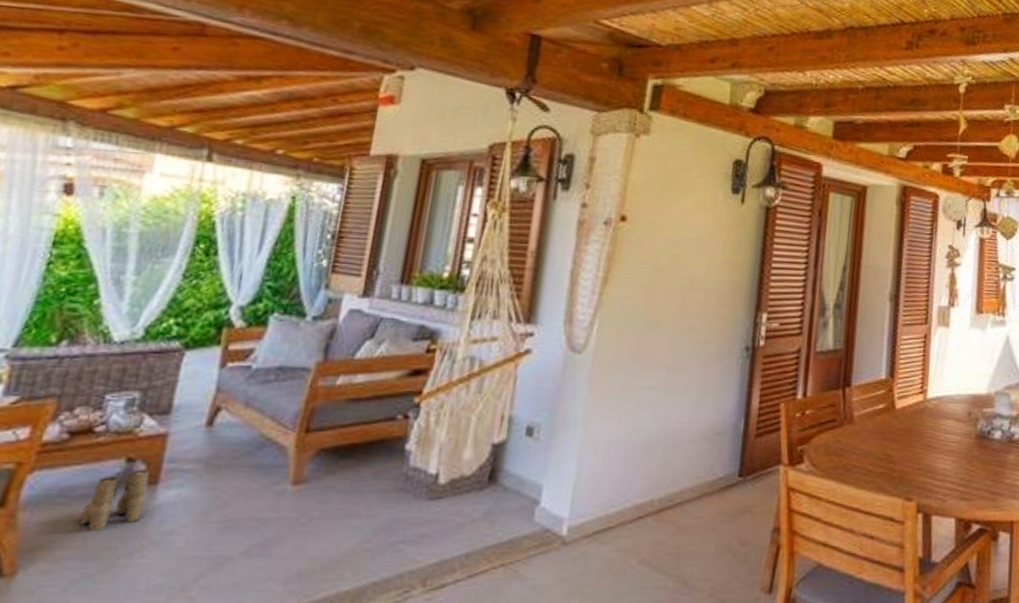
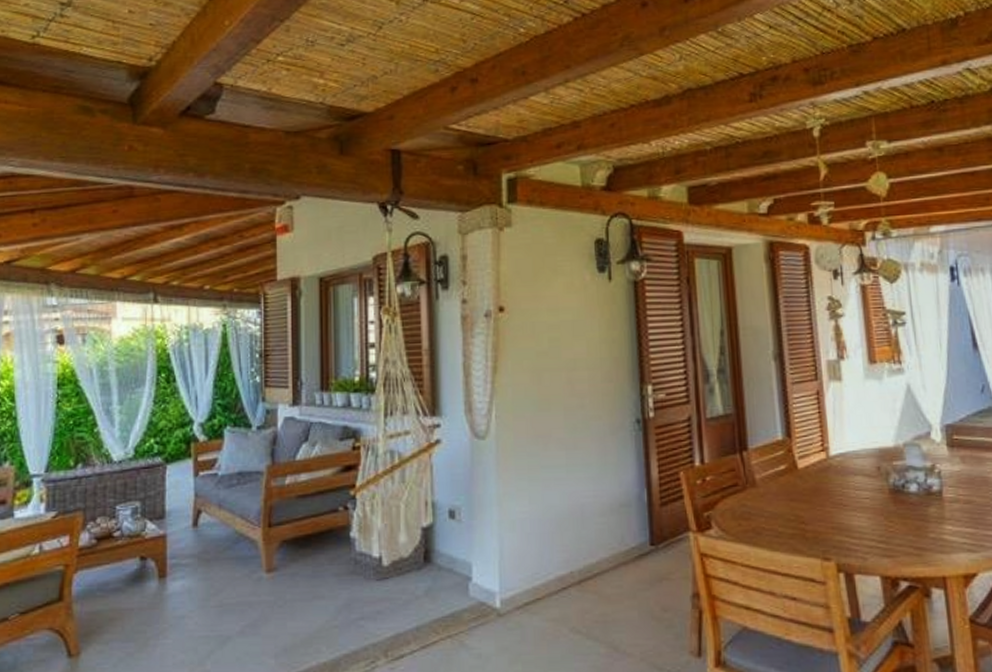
boots: present [79,469,148,531] -> none [117,565,160,618]

